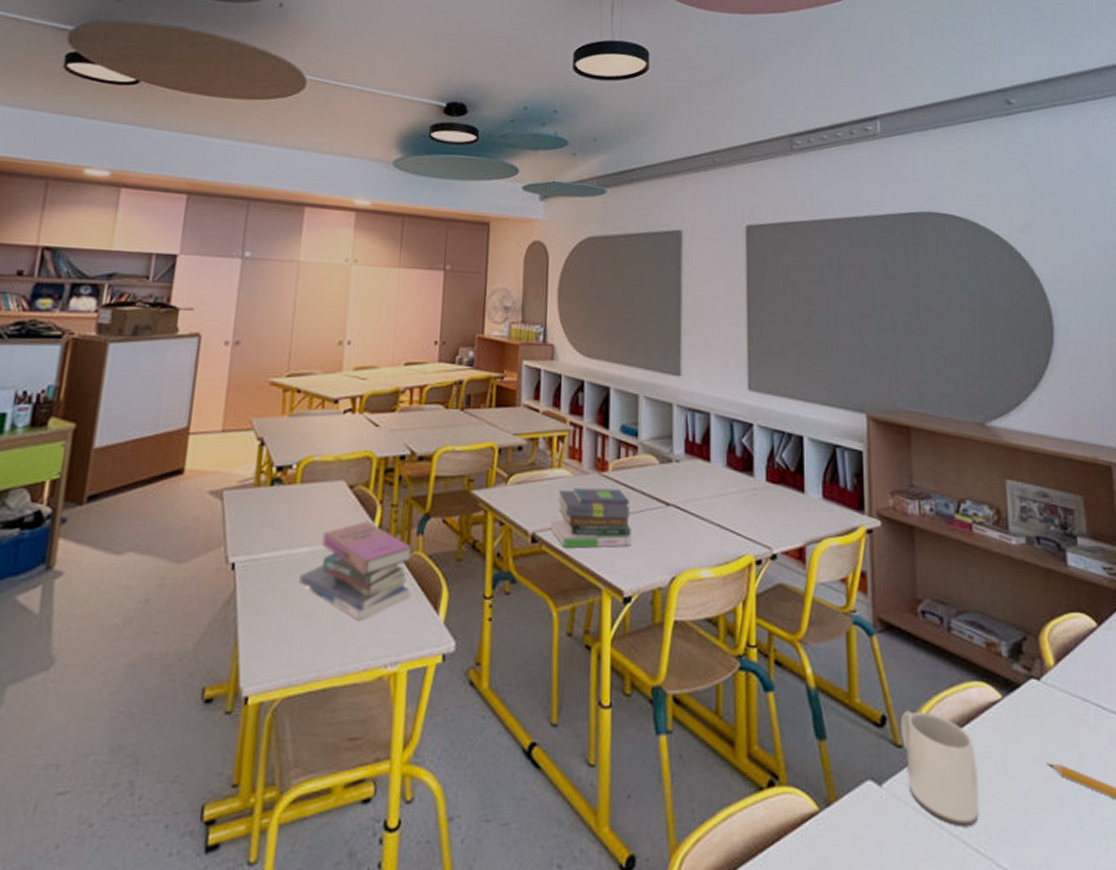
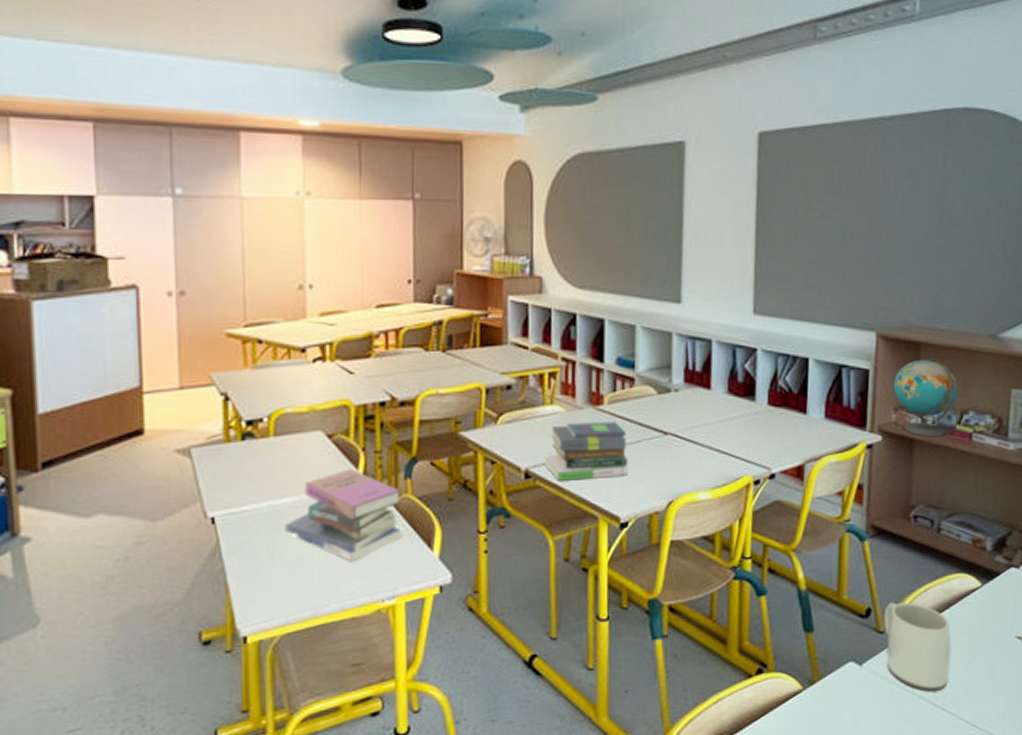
globe: none [887,443,952,526] -> present [893,359,958,438]

